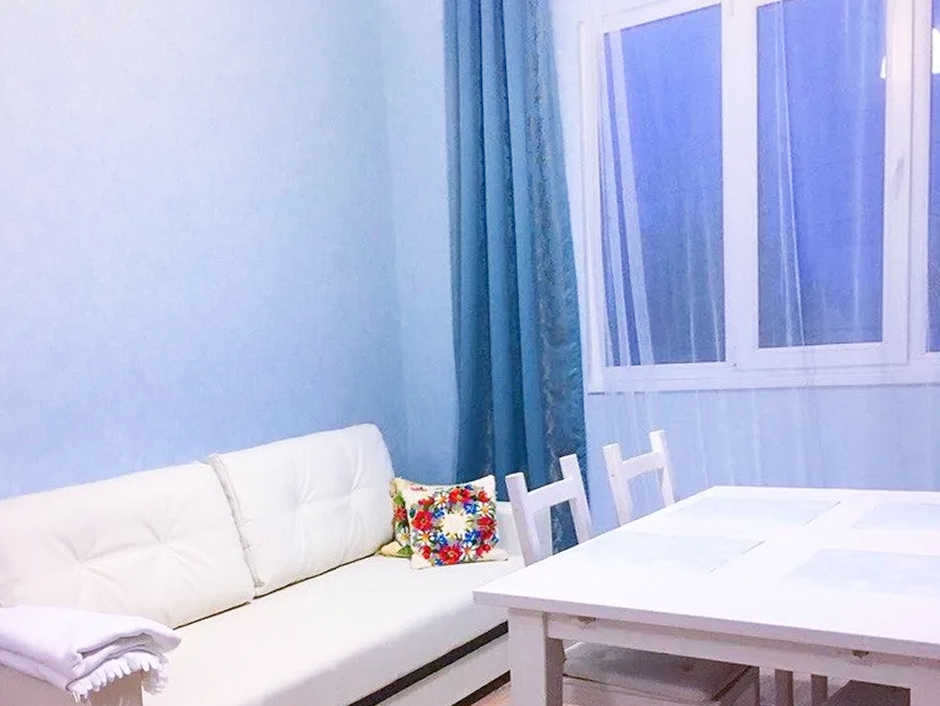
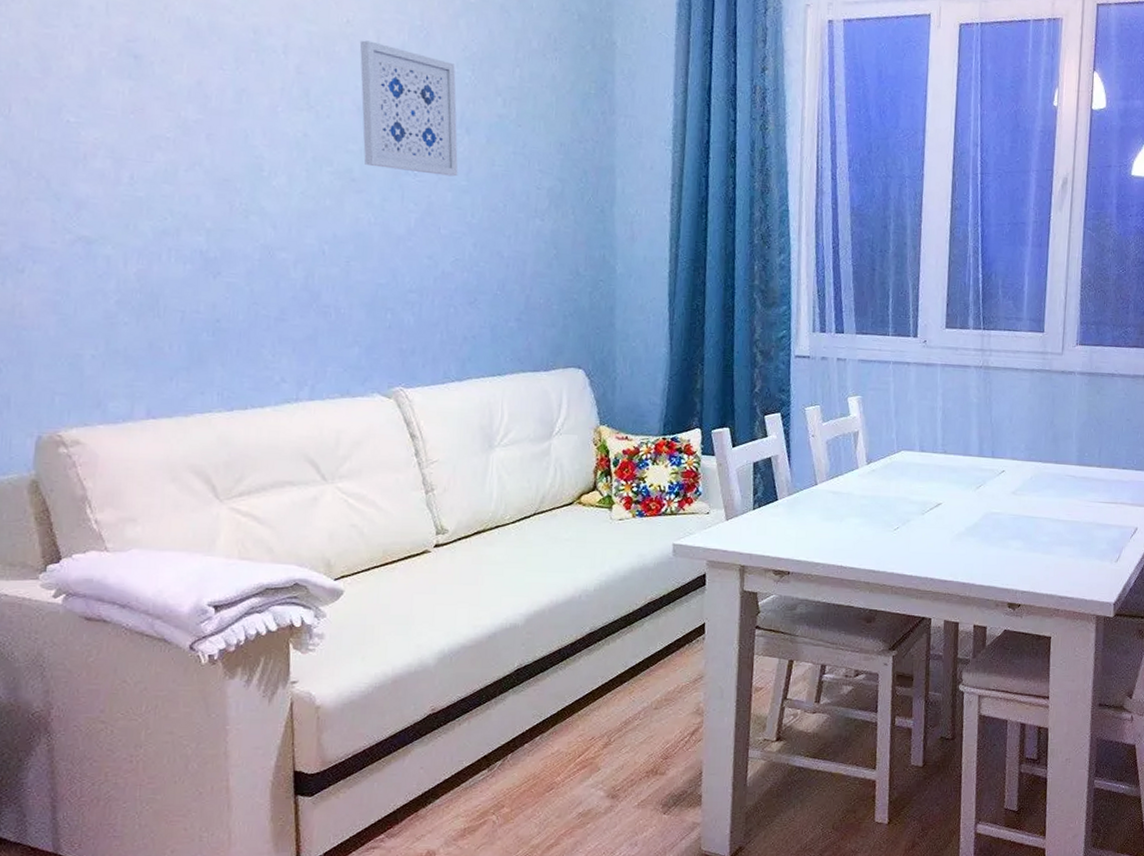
wall art: none [161,140,252,255] -> present [359,40,458,177]

